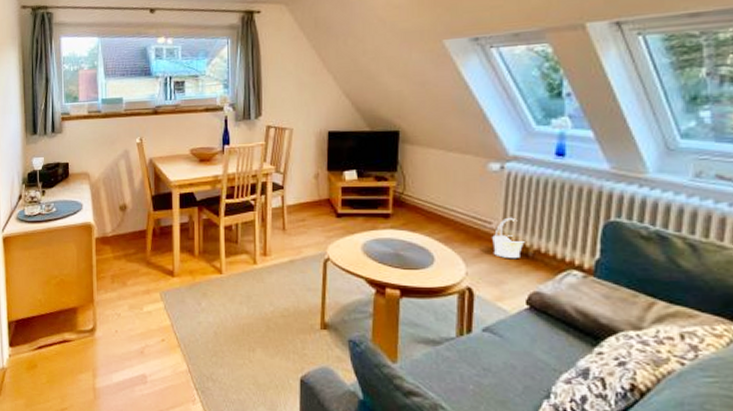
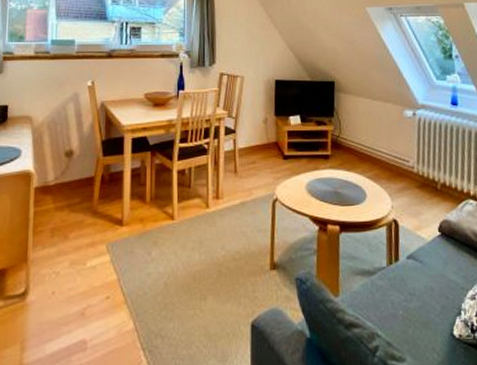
basket: present [492,217,525,258] -> none [410,156,434,192]

